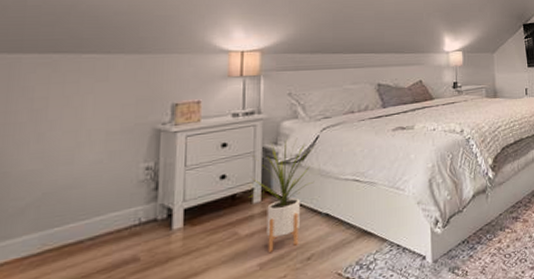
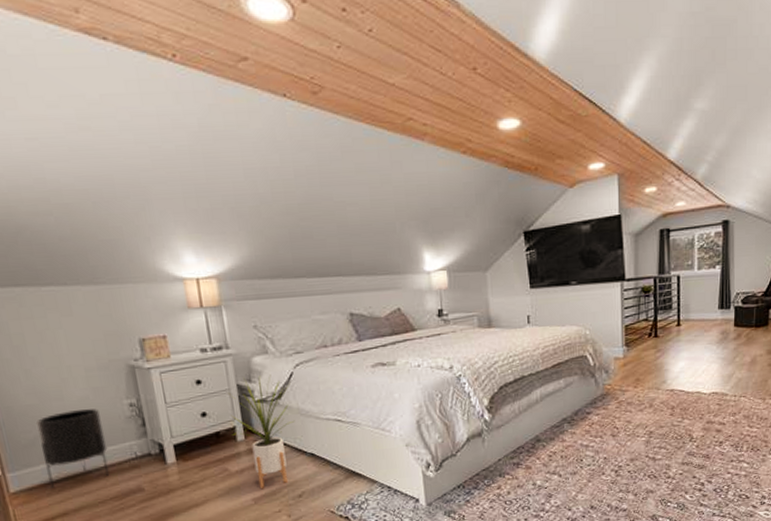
planter: none [28,173,112,263] -> present [35,409,110,488]

